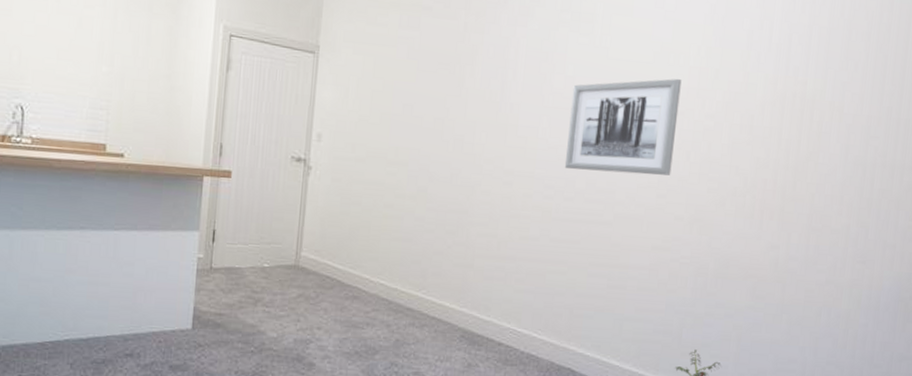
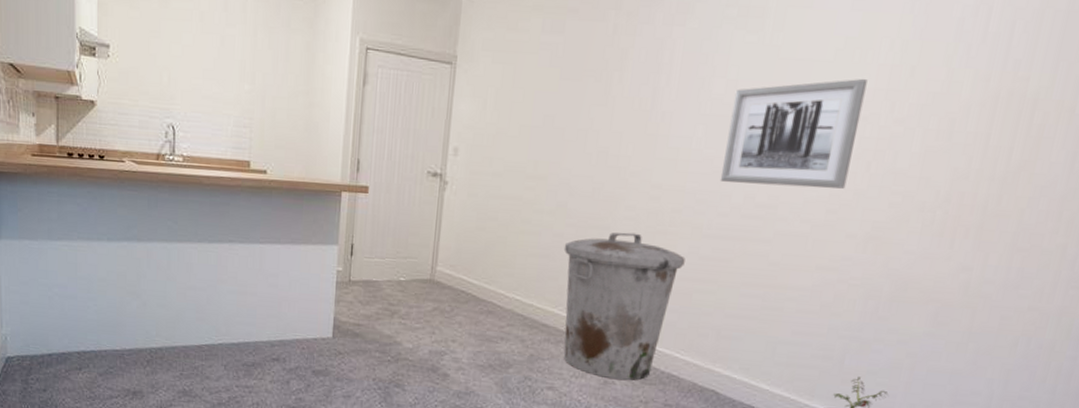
trash can: none [425,216,538,363] -> present [563,232,685,381]

